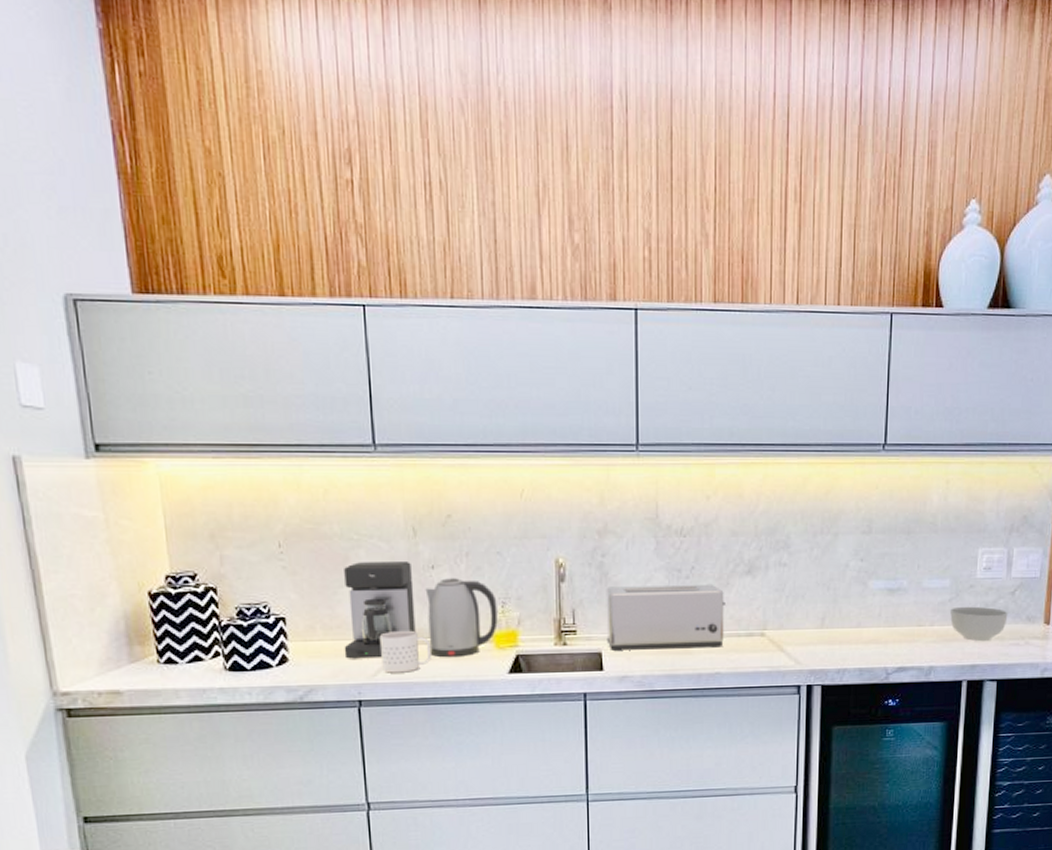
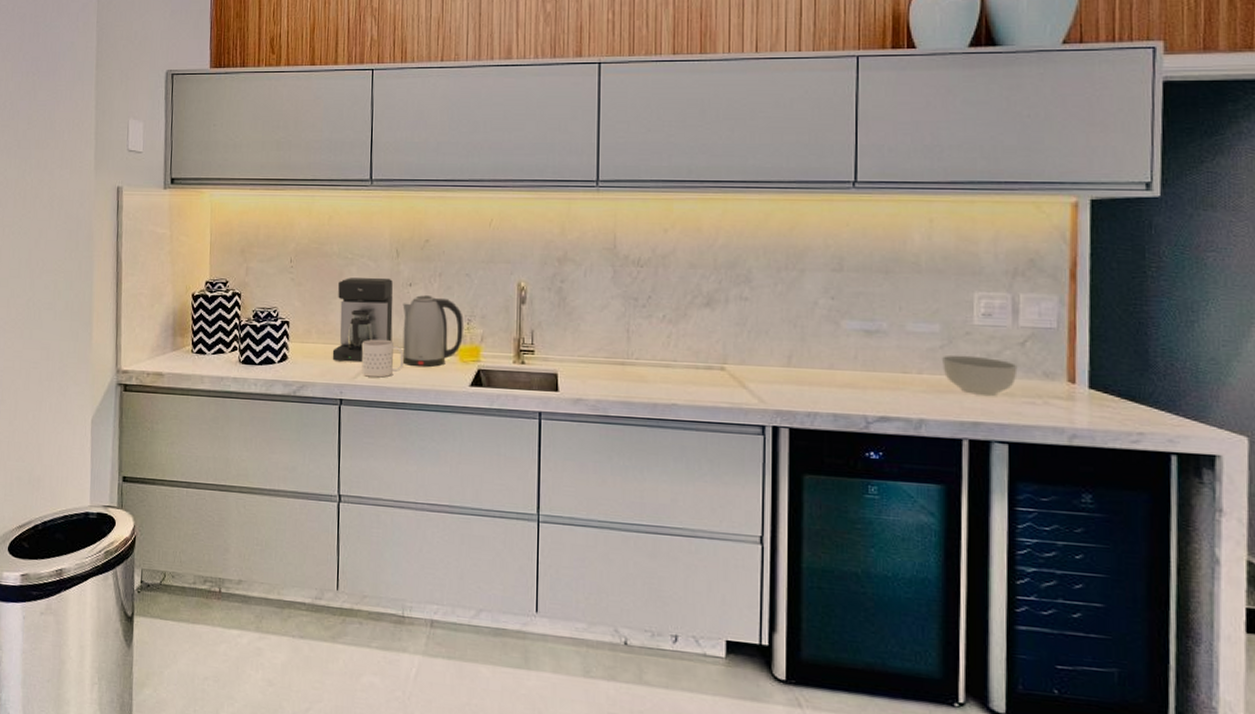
toaster: present [606,584,725,650] -> none [563,311,683,378]

